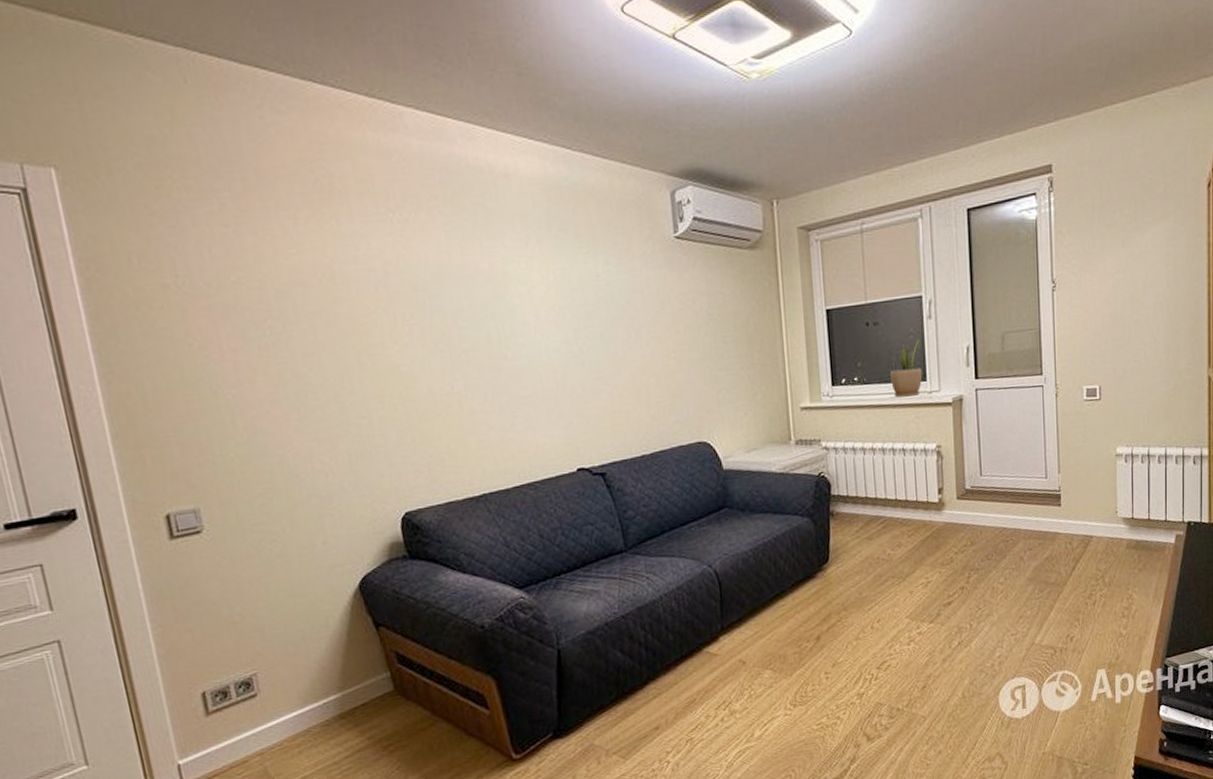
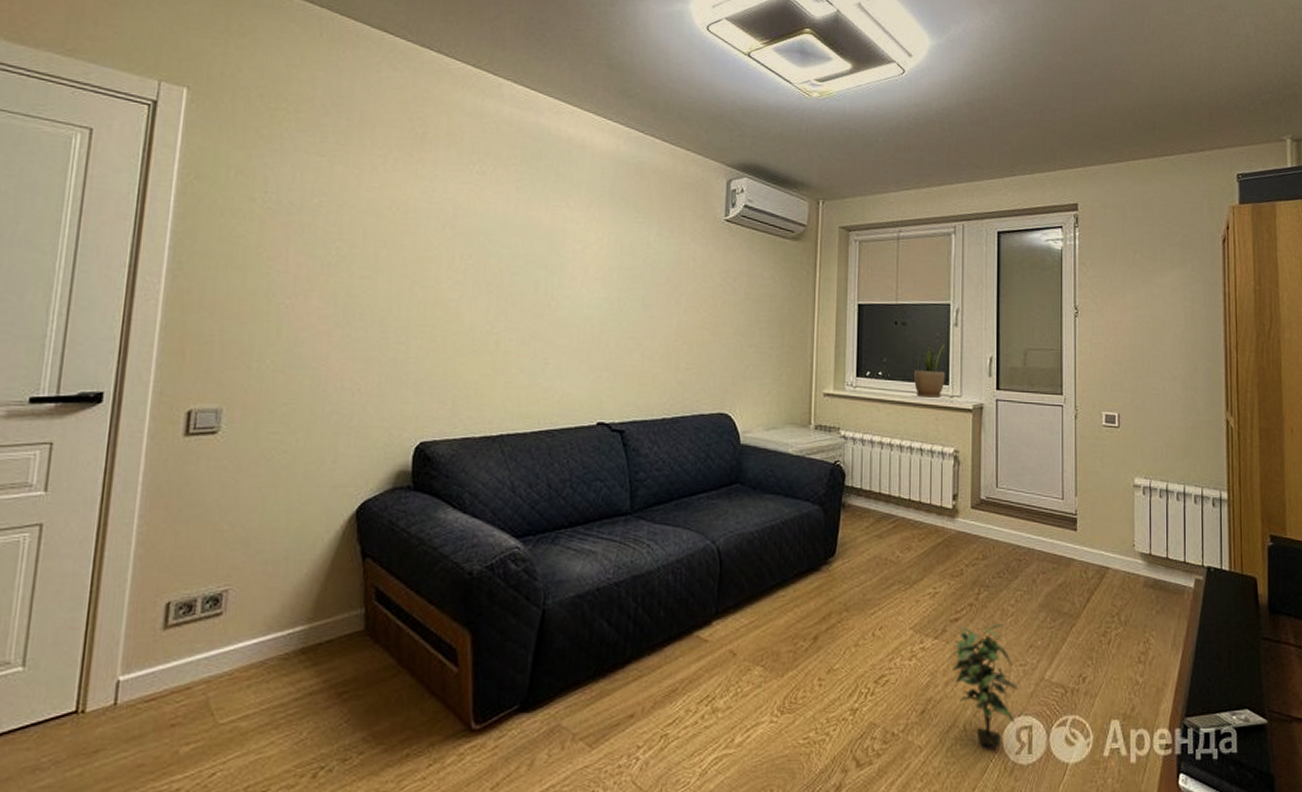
potted plant: none [946,601,1012,709] -> present [951,624,1019,748]

